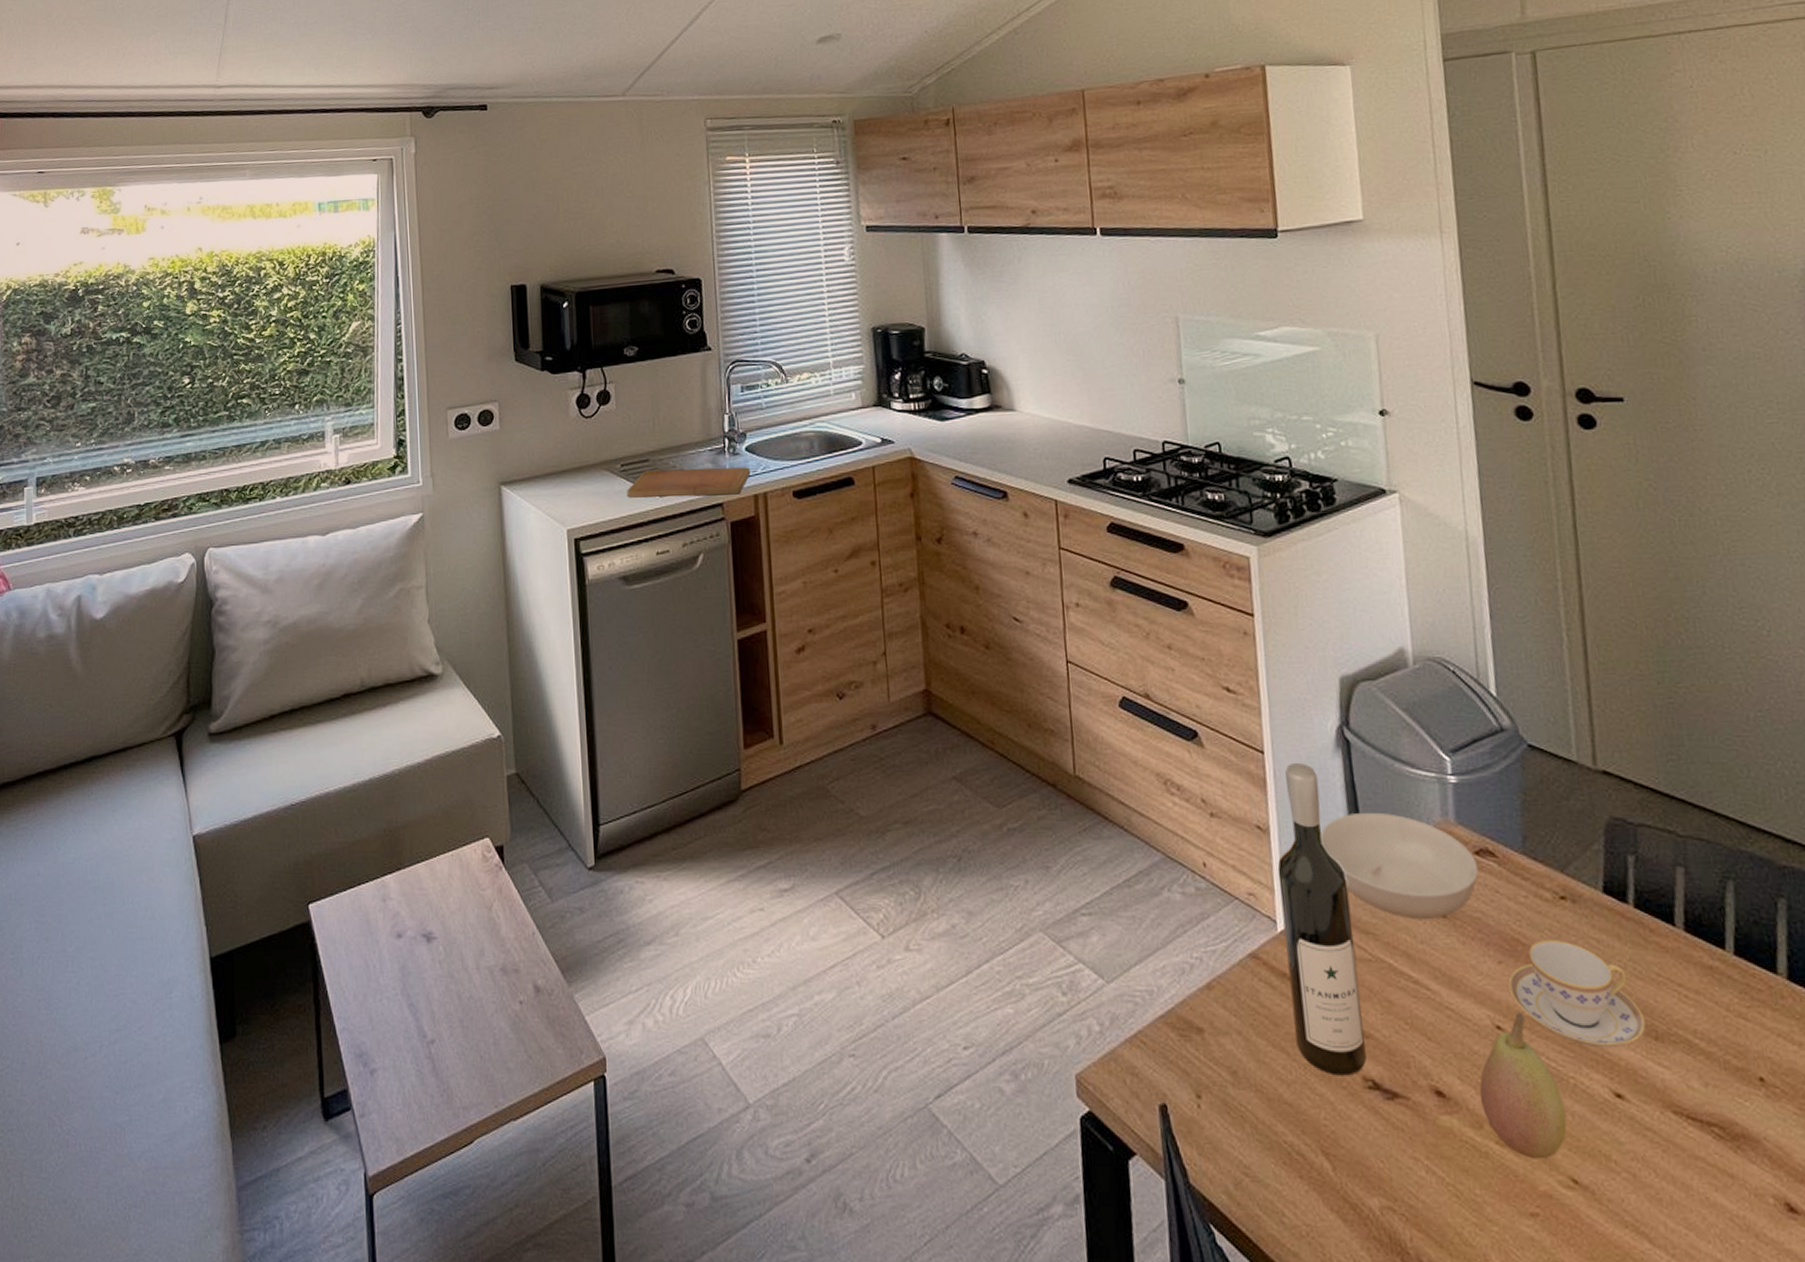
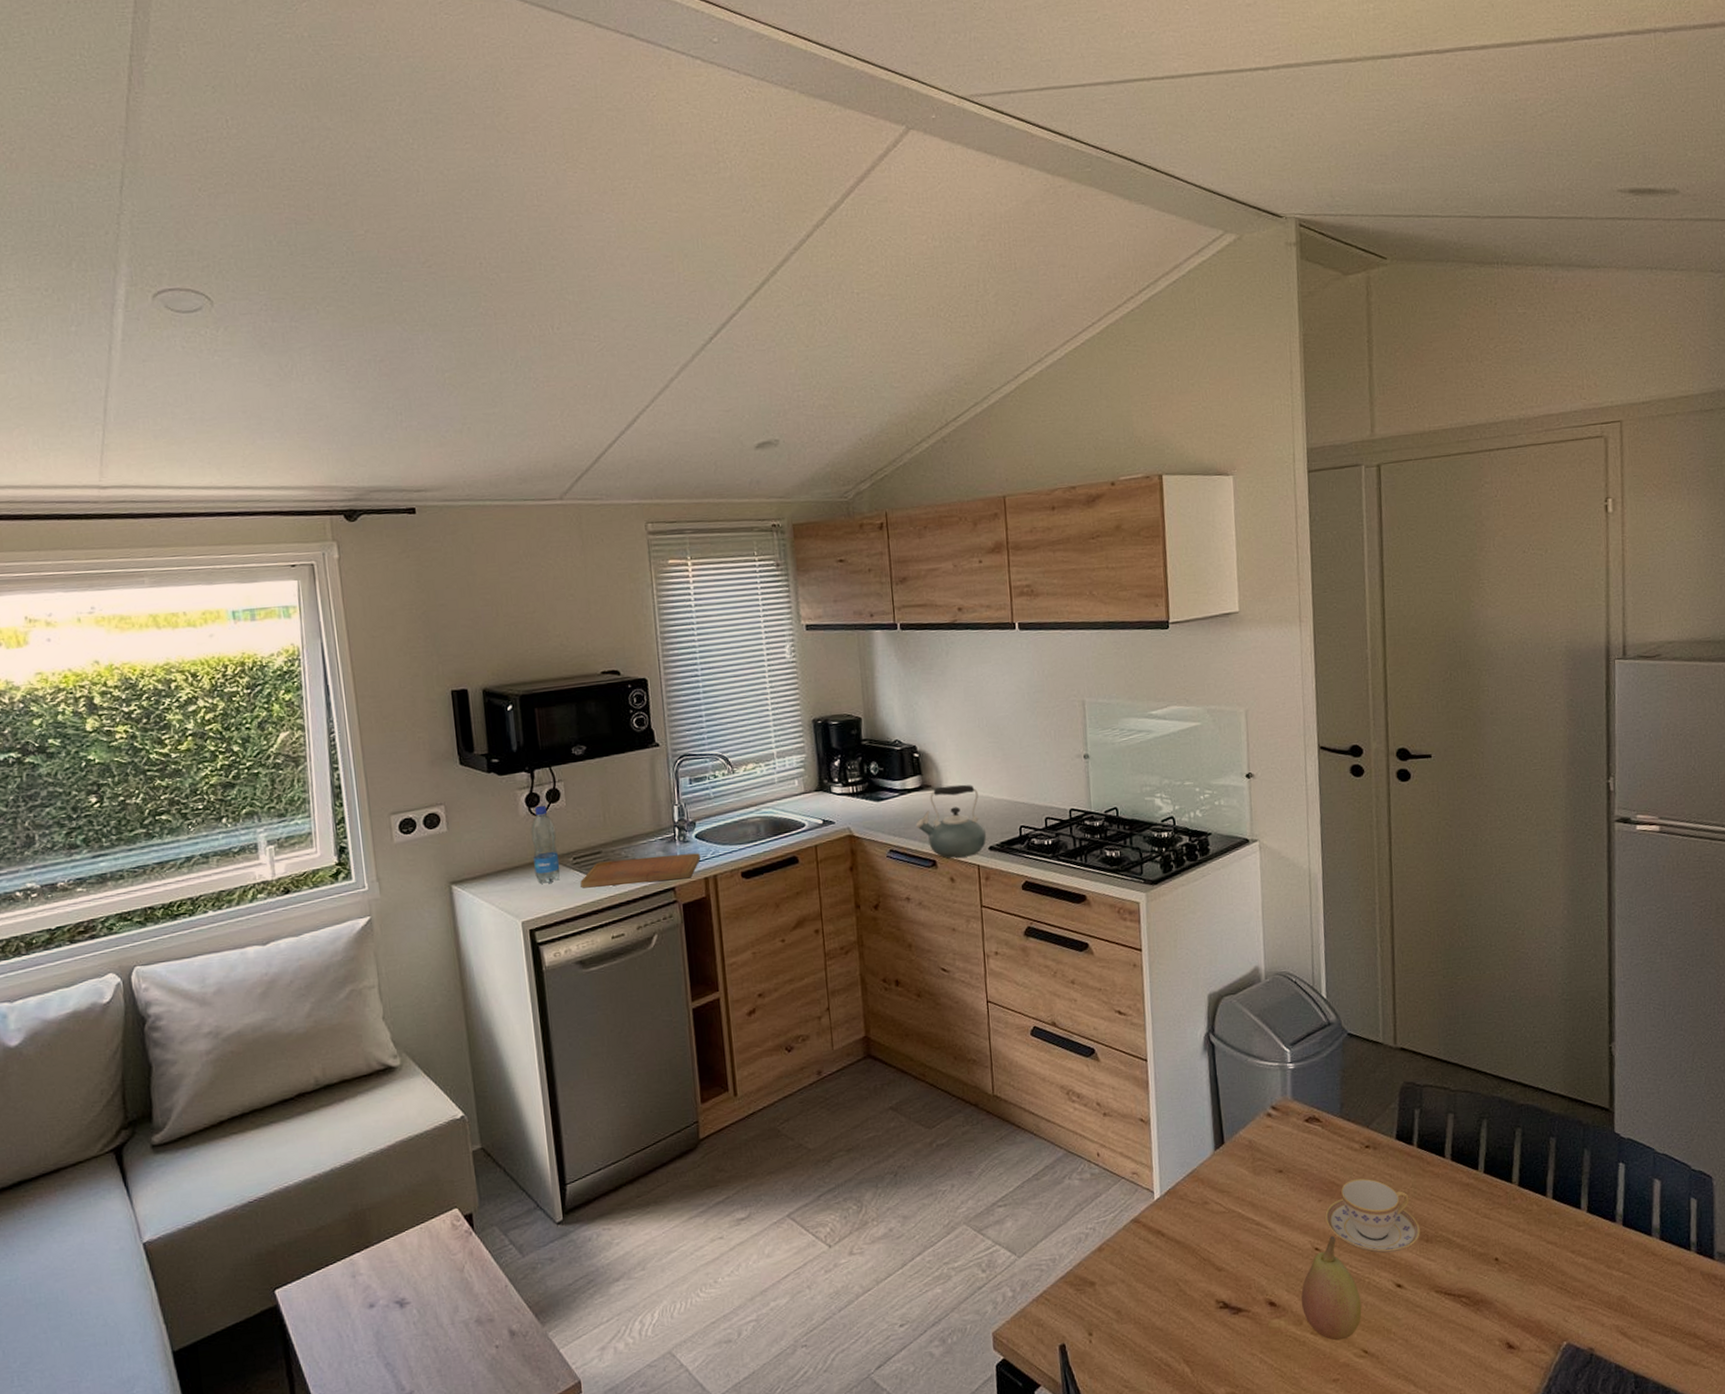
bottle: none [580,407,608,491] -> present [530,805,561,884]
kettle: none [984,406,1066,490] -> present [915,784,987,858]
bottle: present [1277,763,1367,1076] -> none [1155,1066,1219,1303]
bowl: present [1319,812,1479,918] -> none [1189,1097,1308,1177]

